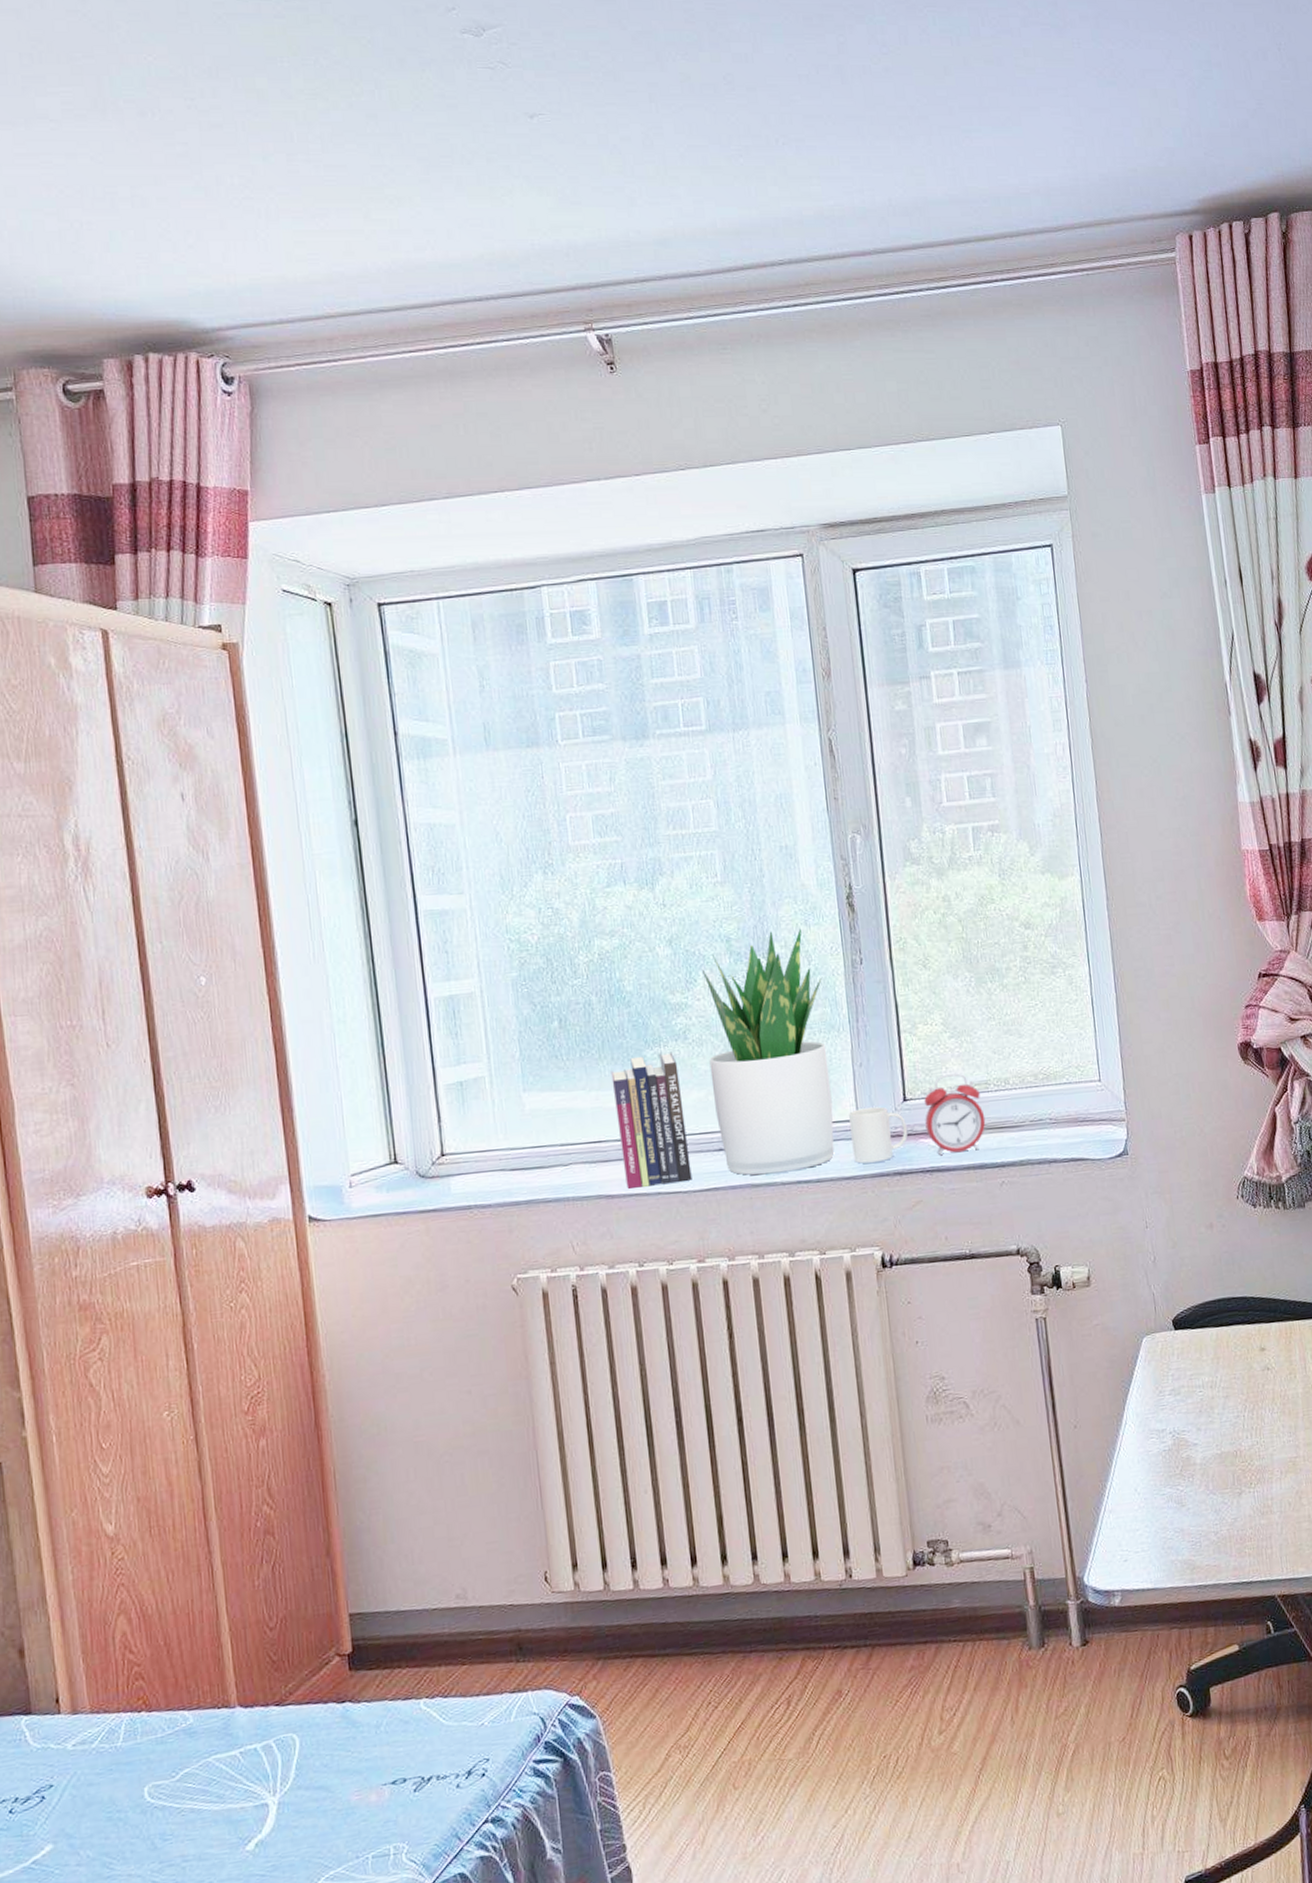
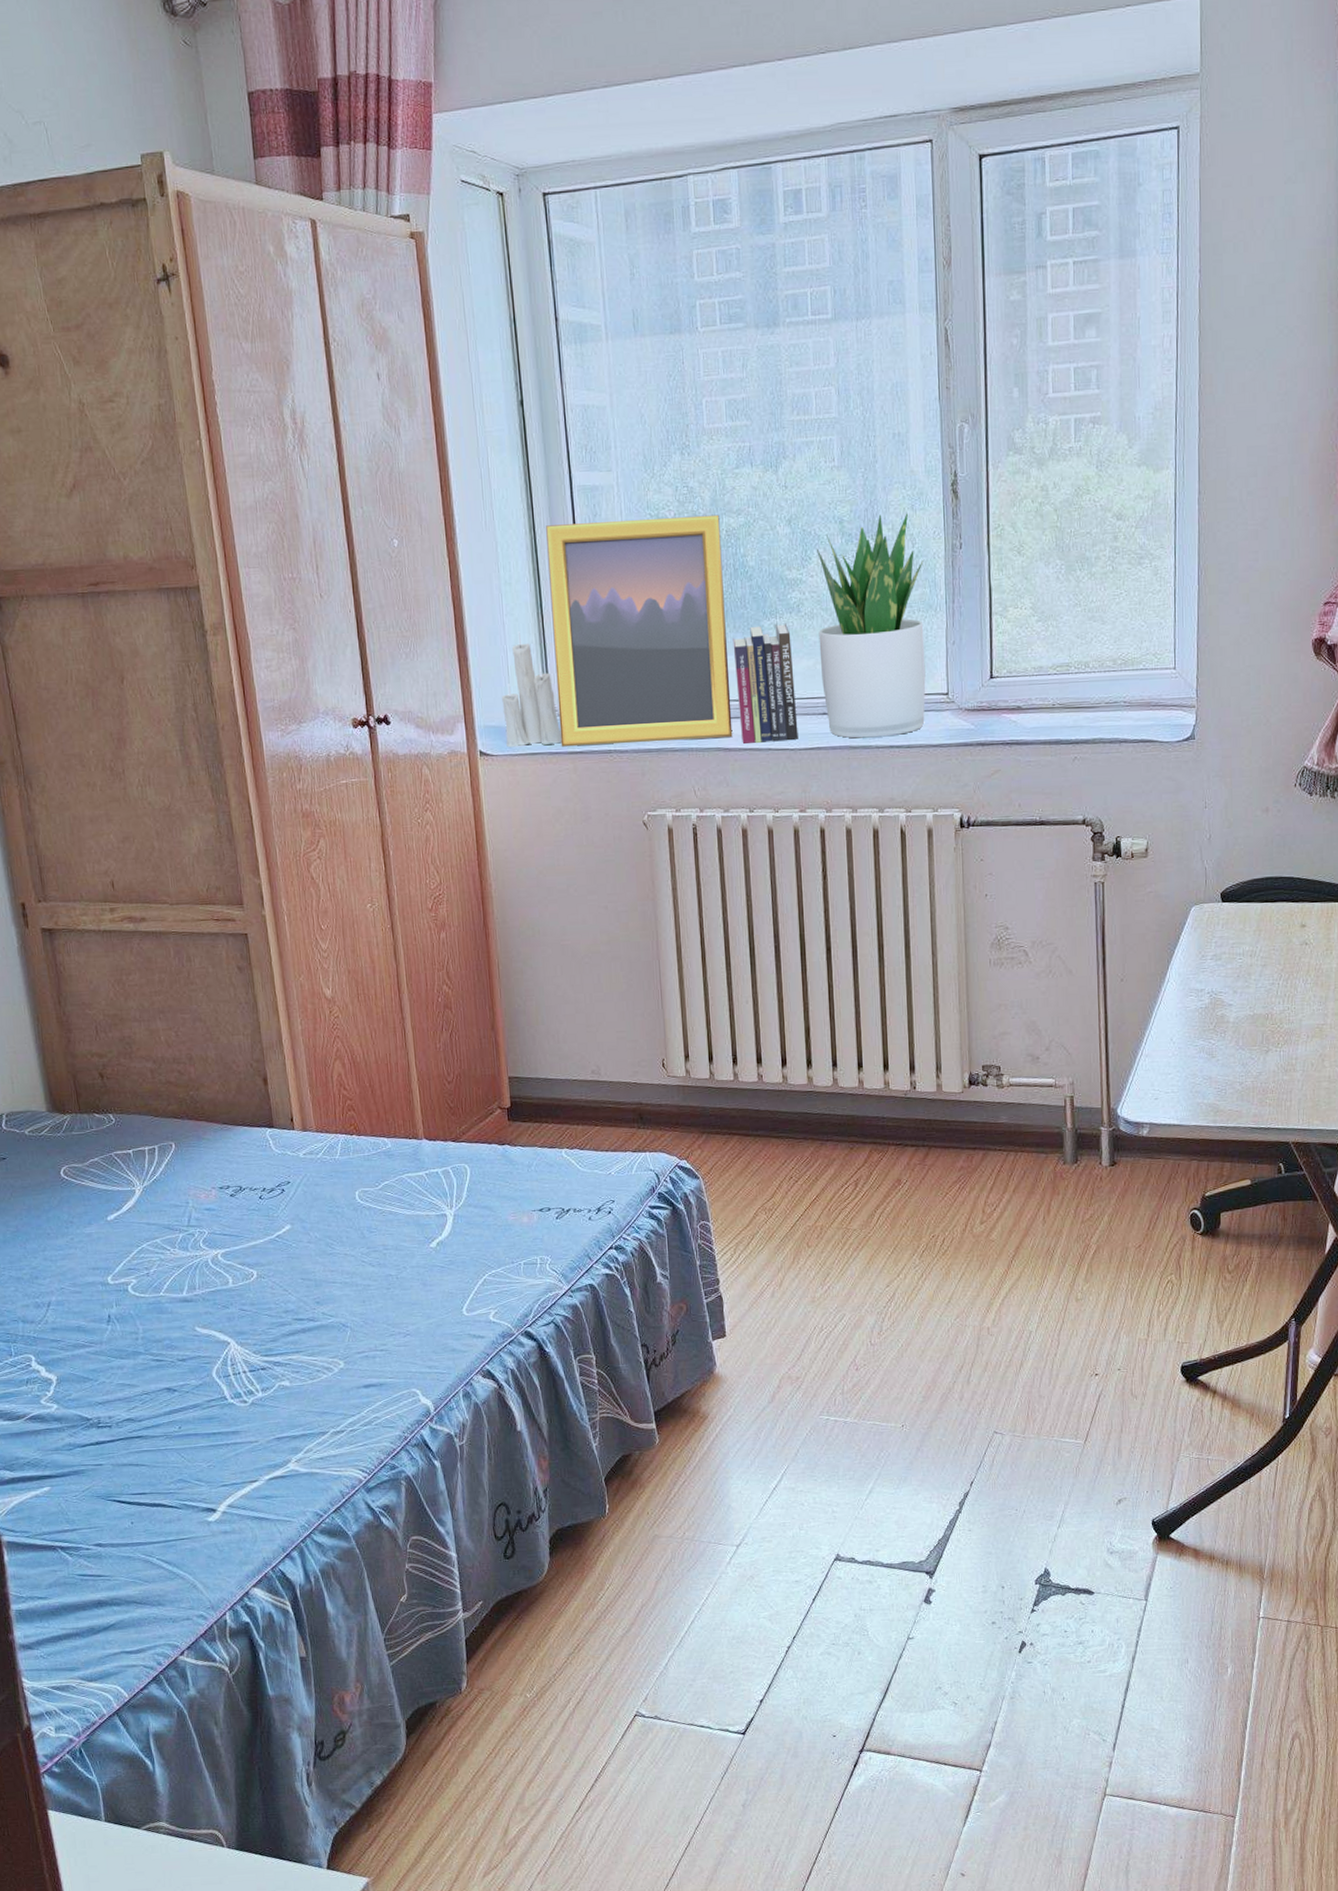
candle: none [336,1075,411,1210] -> present [502,631,562,748]
picture frame: none [387,937,616,1206] -> present [546,514,733,747]
mug: present [849,1106,908,1164] -> none [940,682,992,734]
alarm clock: present [924,1073,986,1156] -> none [1008,655,1064,731]

